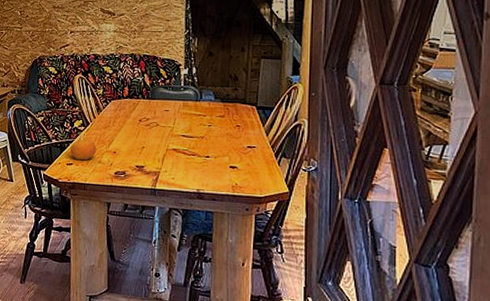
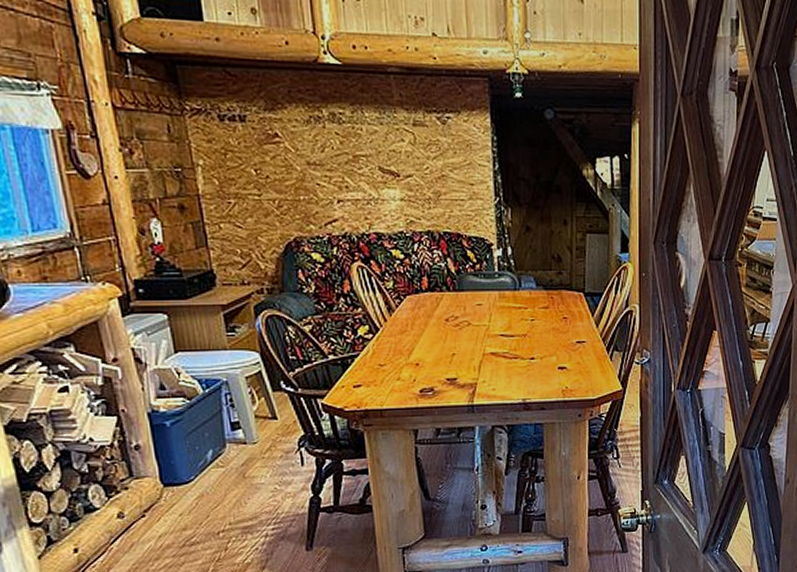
fruit: present [70,138,97,160] -> none [355,349,393,379]

